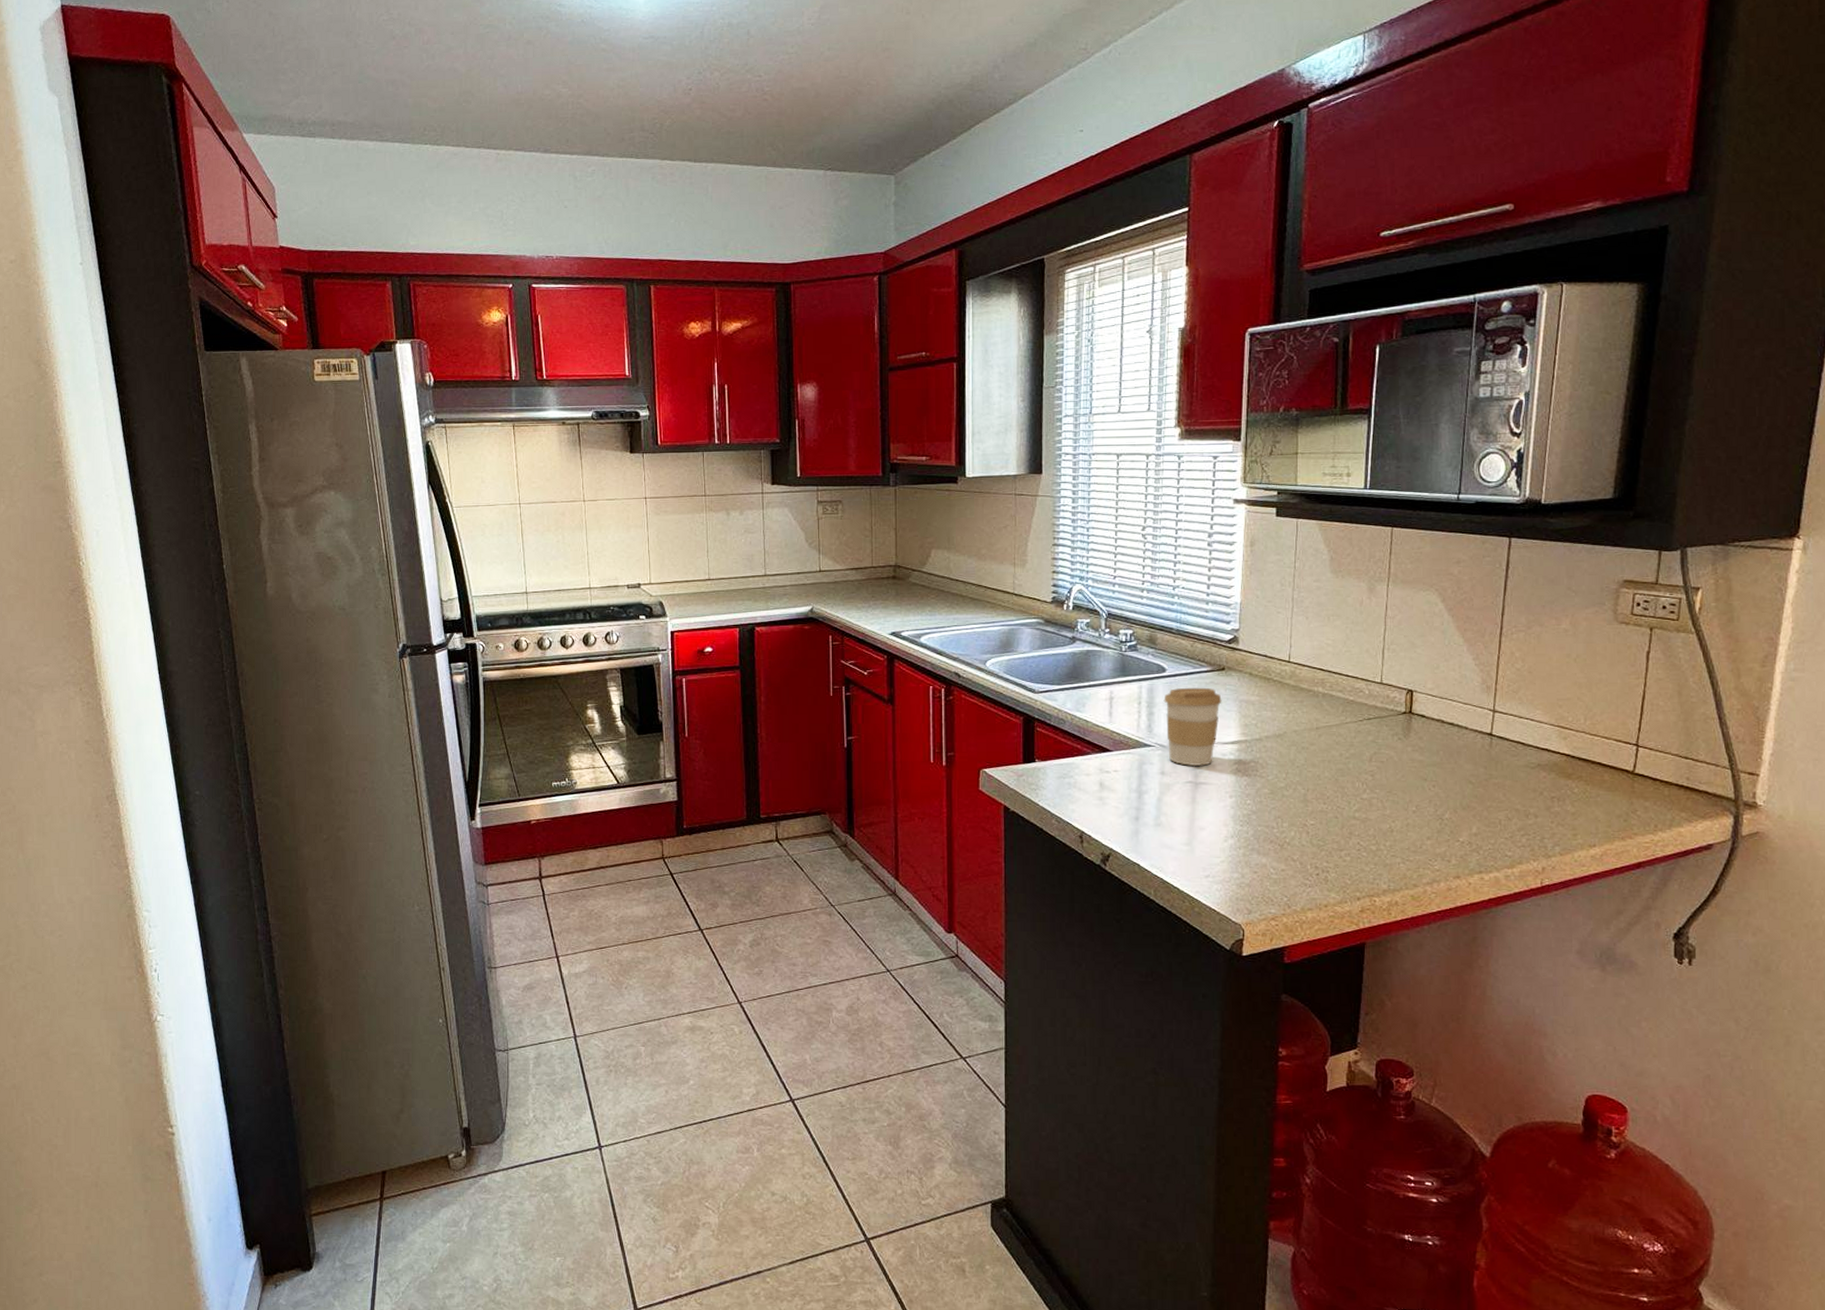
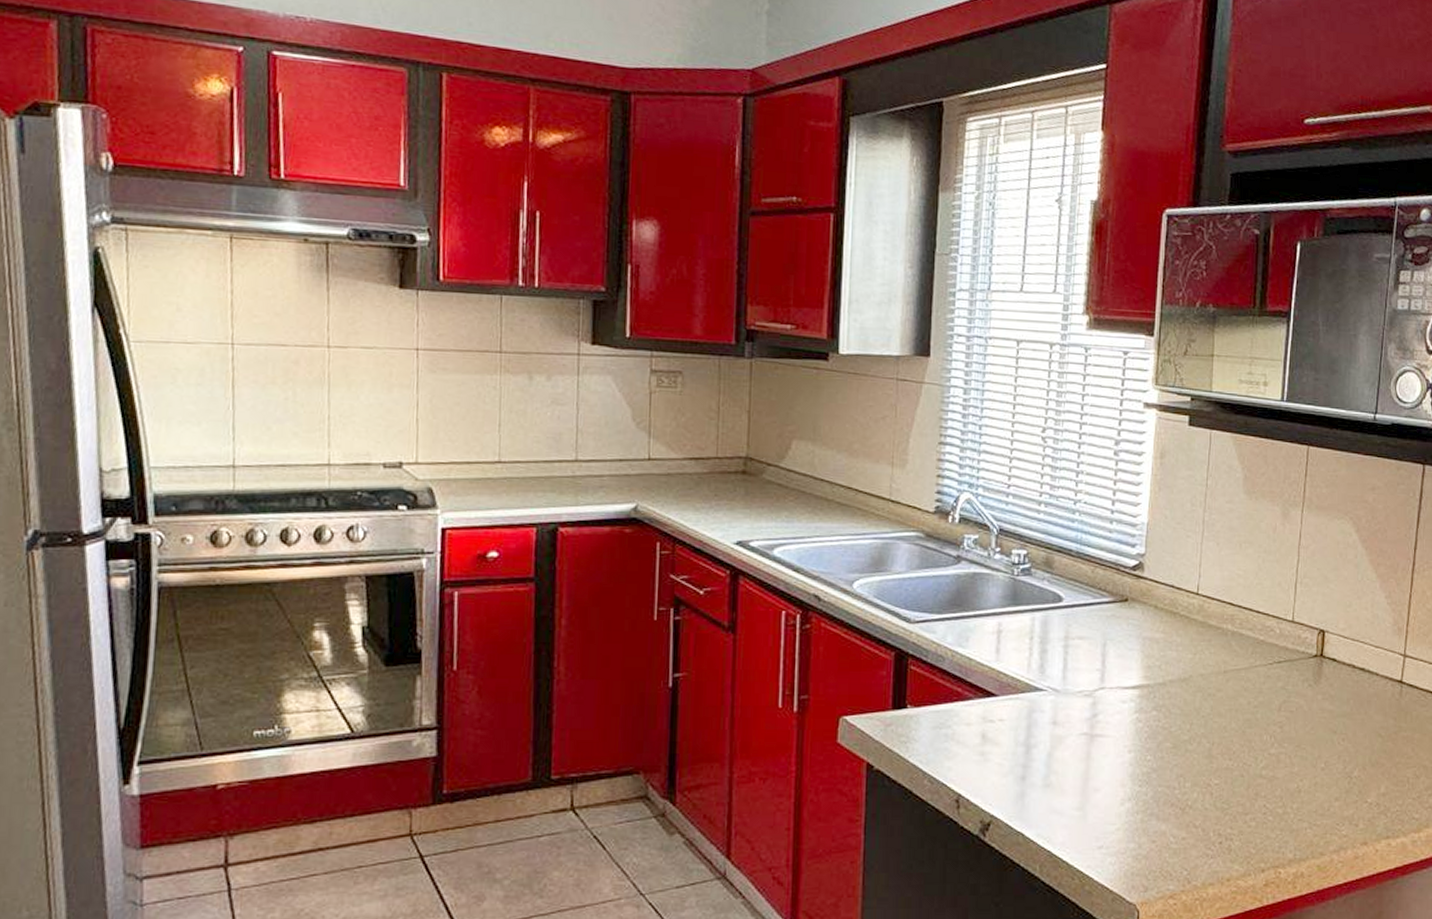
coffee cup: present [1163,687,1222,767] -> none [1059,620,1124,716]

